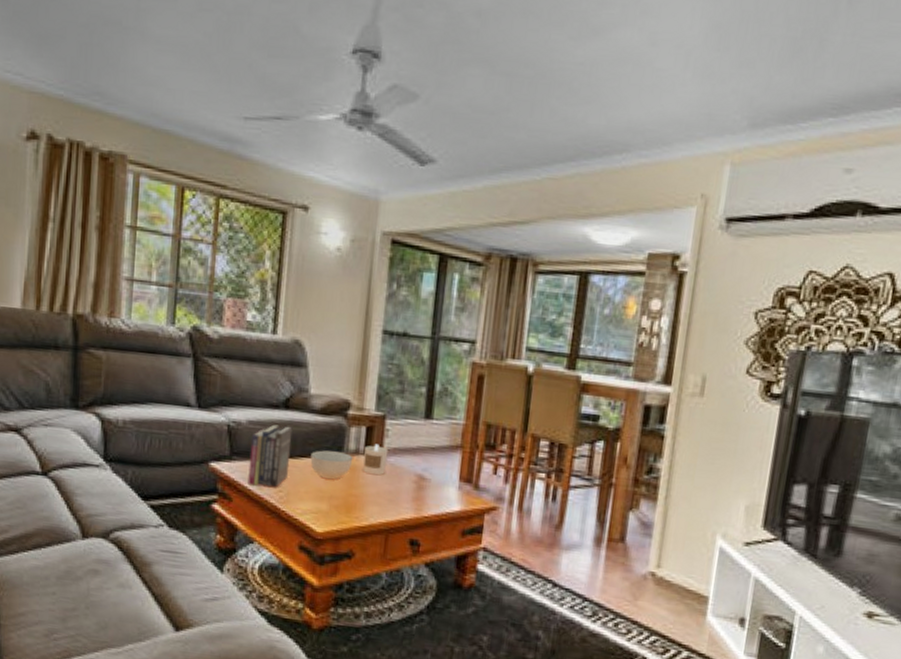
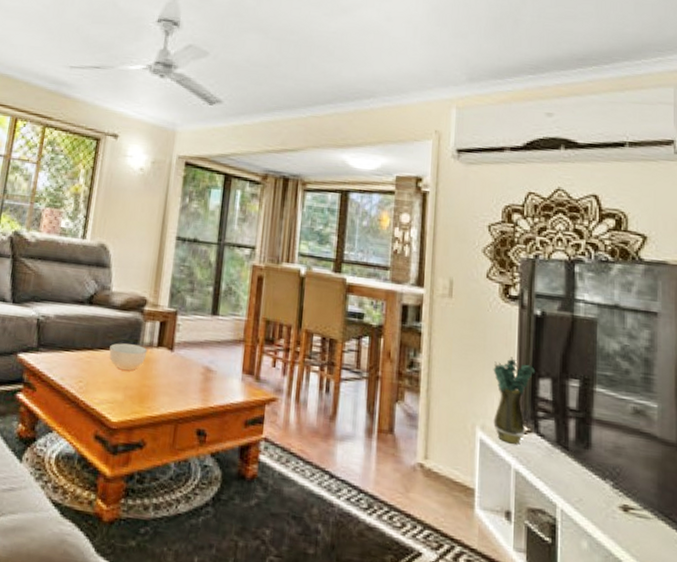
books: present [248,424,293,488] -> none [51,319,95,379]
candle: present [363,444,389,476] -> none [156,337,179,367]
vase: none [736,461,791,553] -> present [493,357,536,444]

